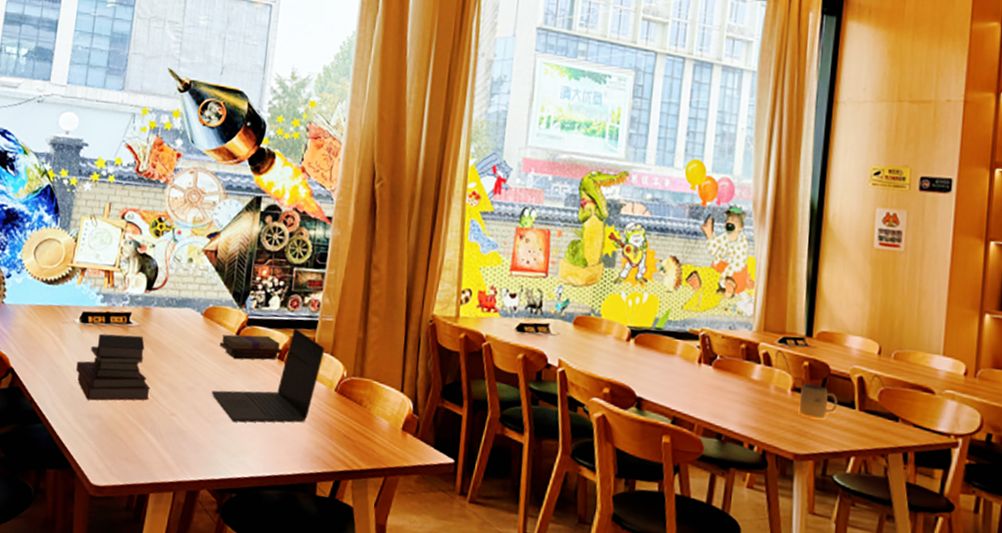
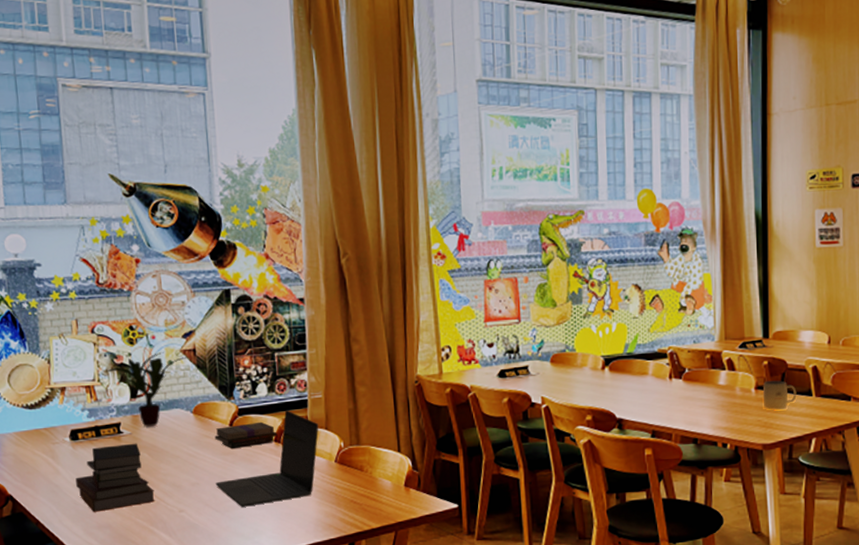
potted plant: none [128,248,208,323] -> present [106,352,187,427]

